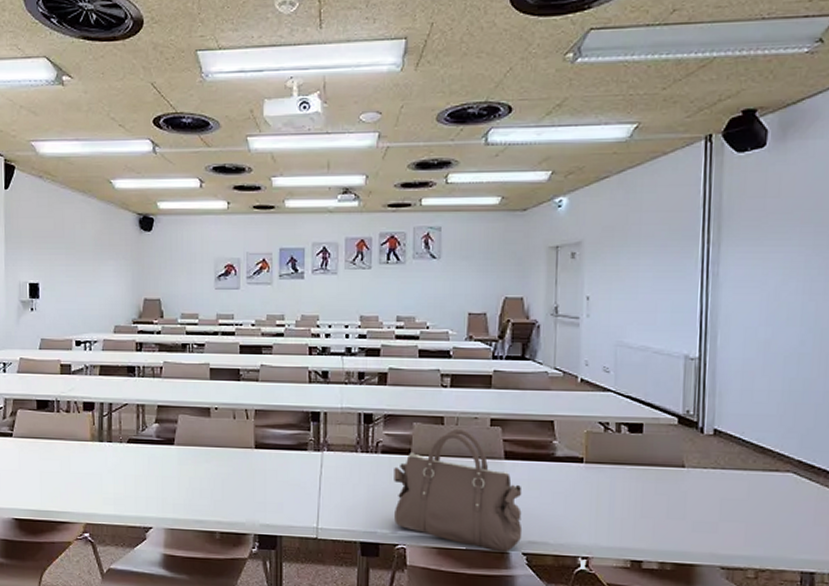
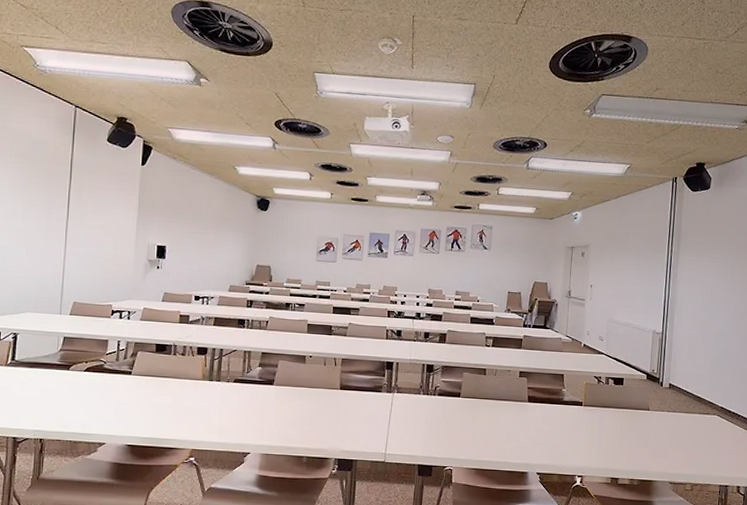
shoulder bag: present [394,428,523,553] -> none [445,378,539,472]

